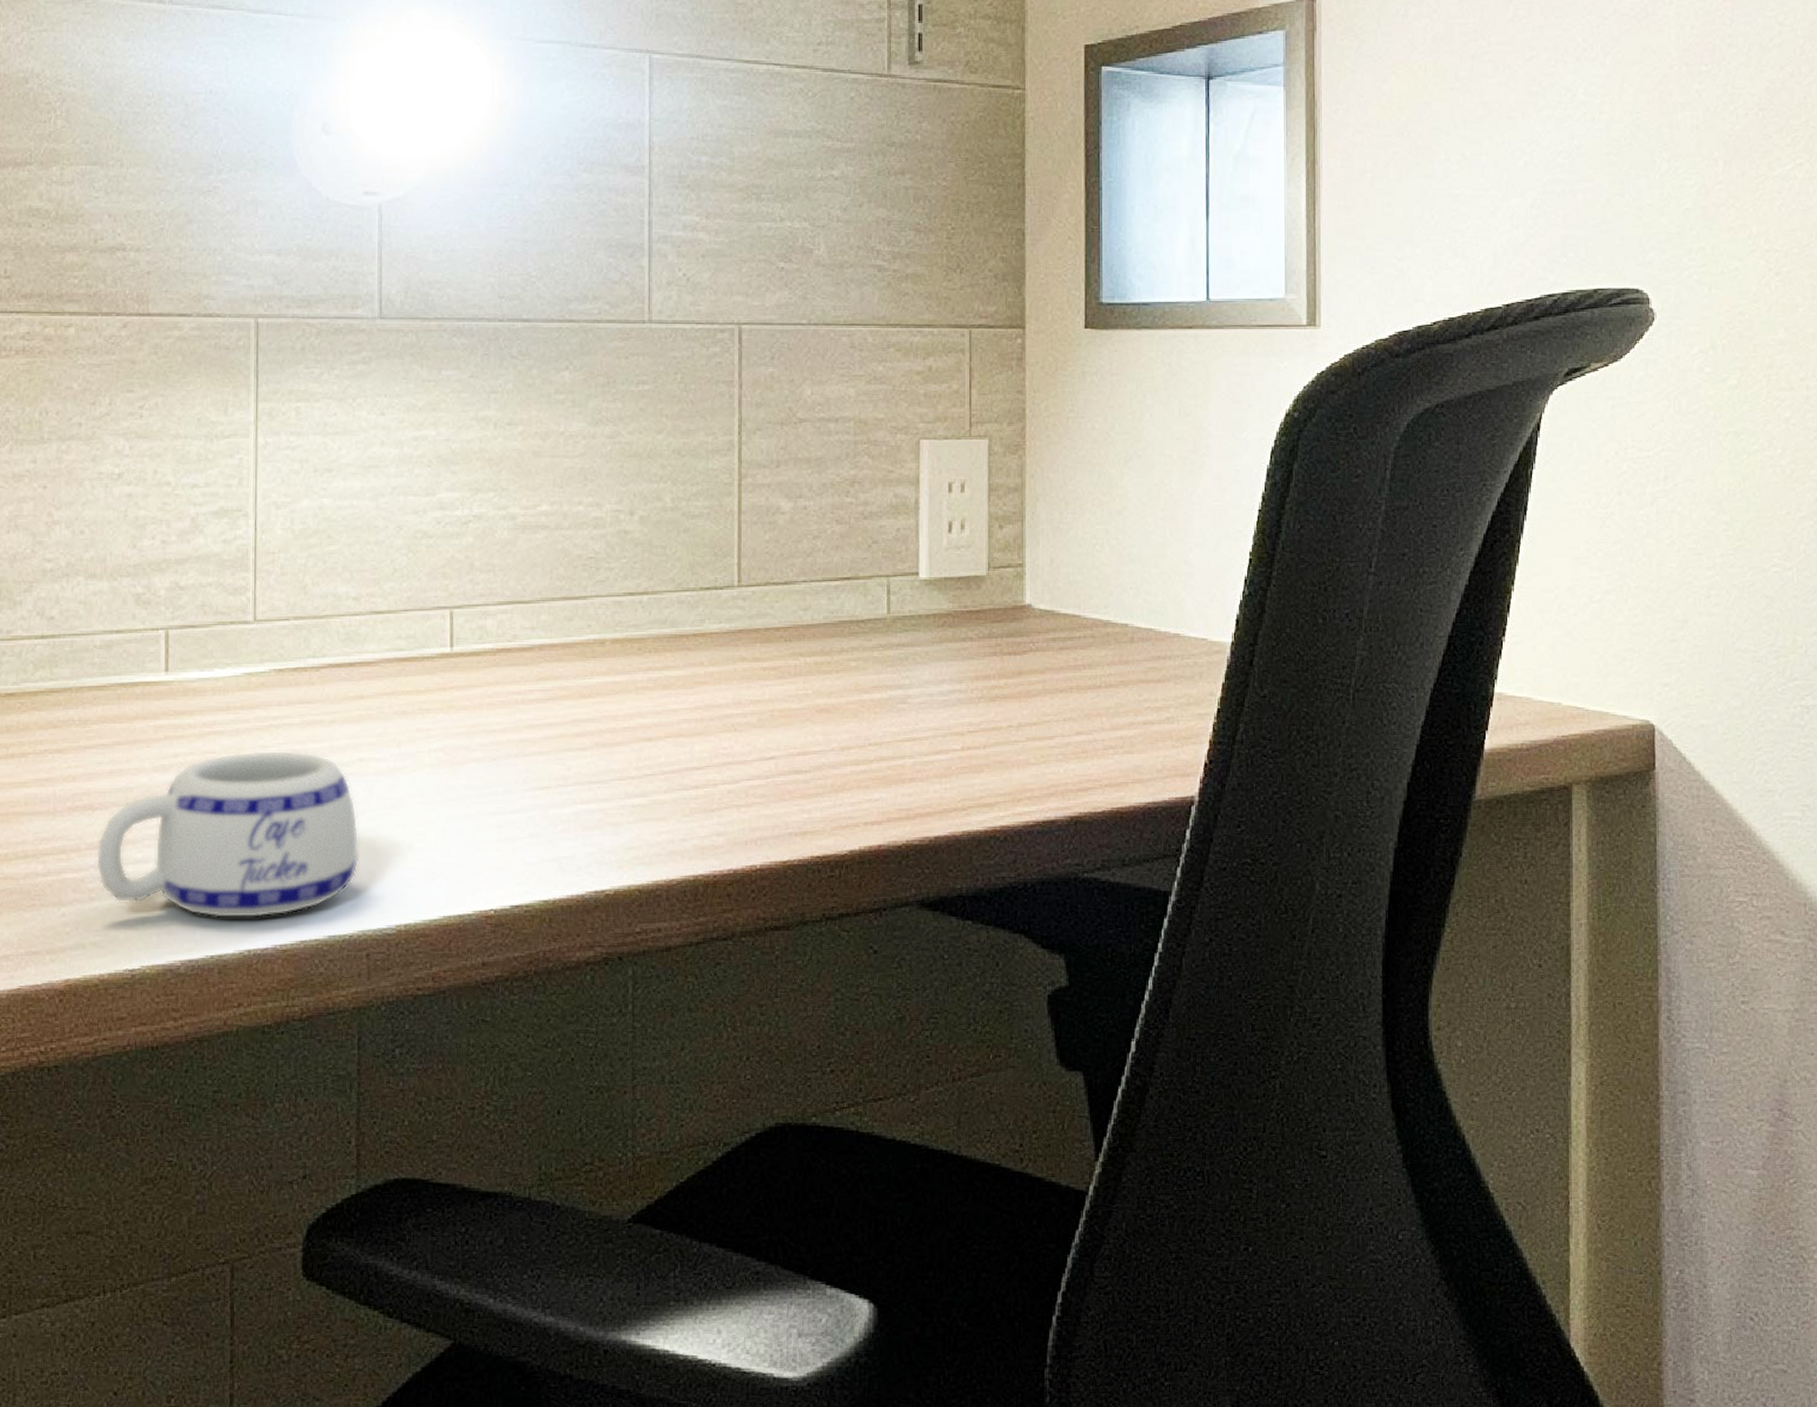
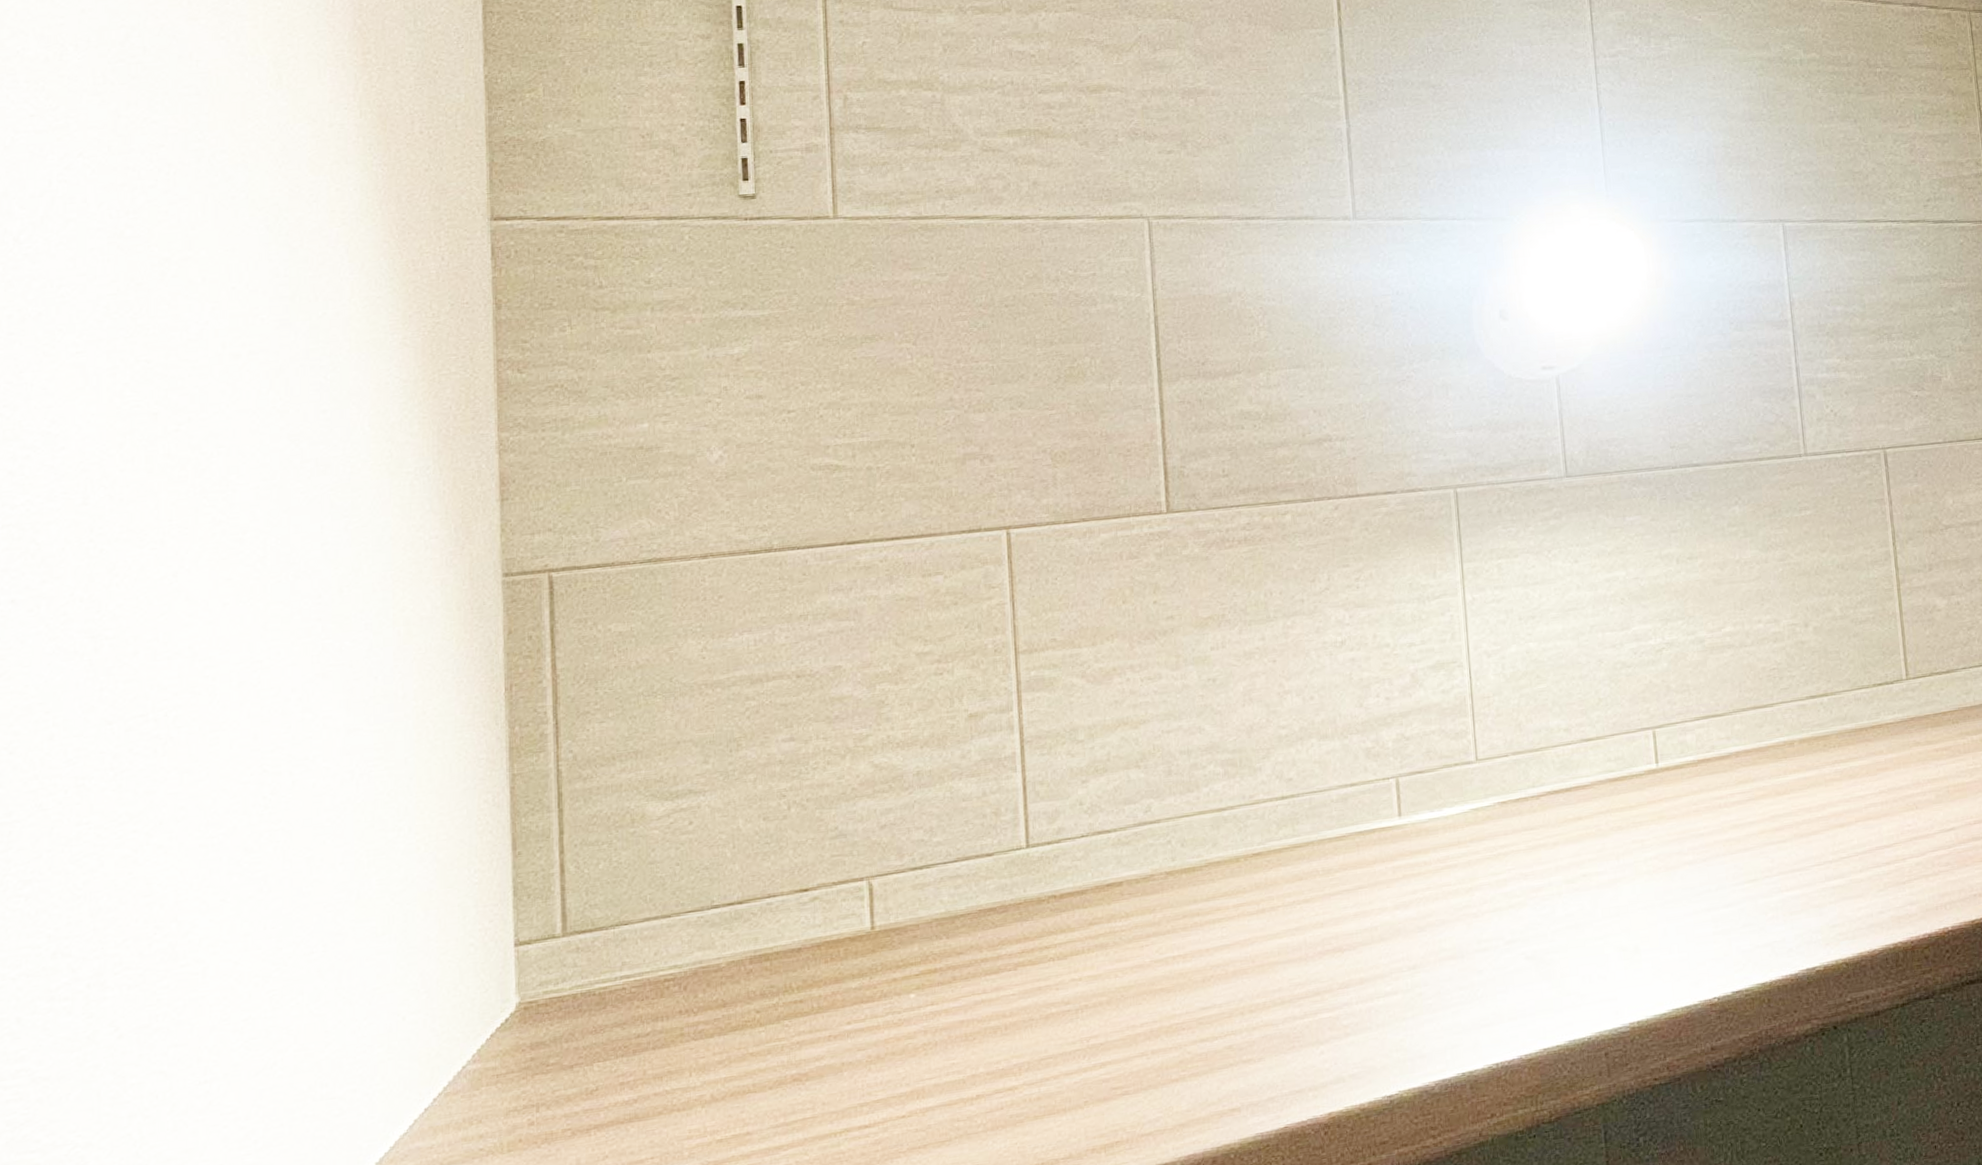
mug: present [95,750,359,919] -> none [1348,874,1591,1038]

